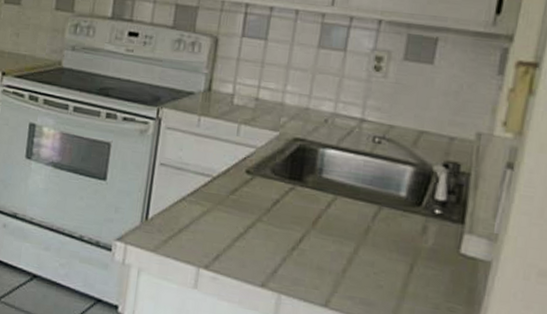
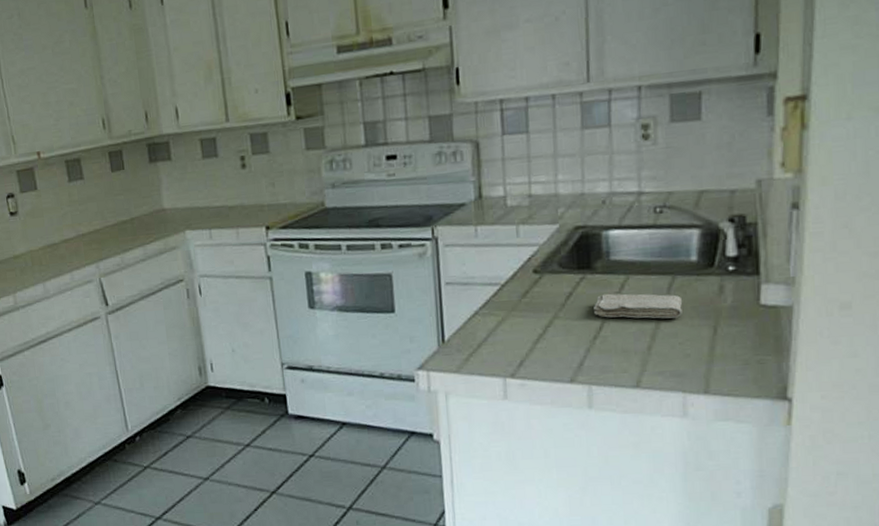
washcloth: none [297,208,385,248] -> present [594,293,683,319]

